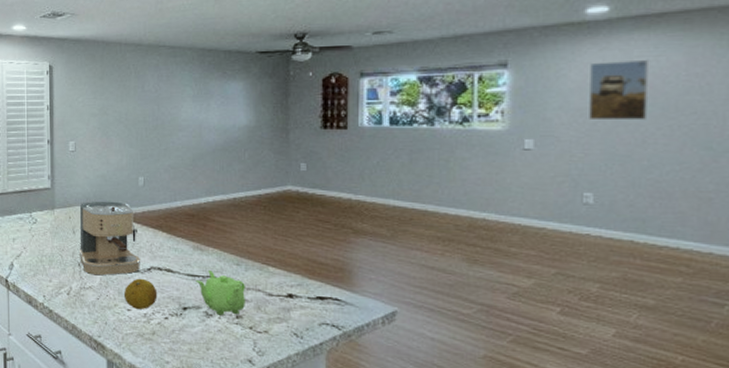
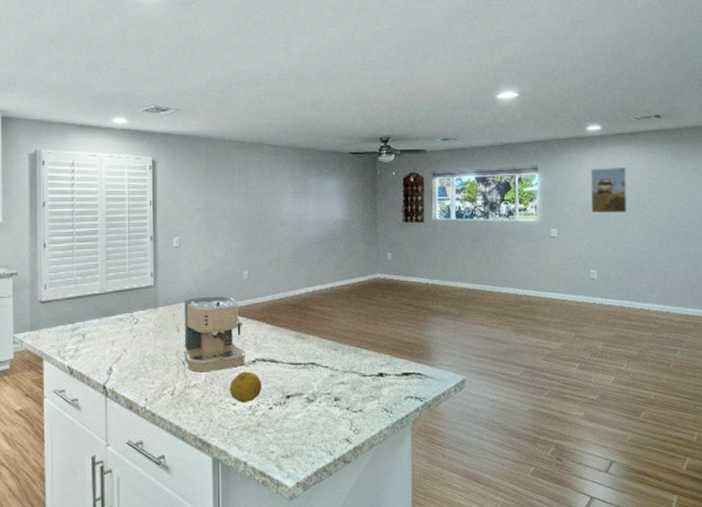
teapot: present [196,269,245,315] -> none [298,356,342,400]

